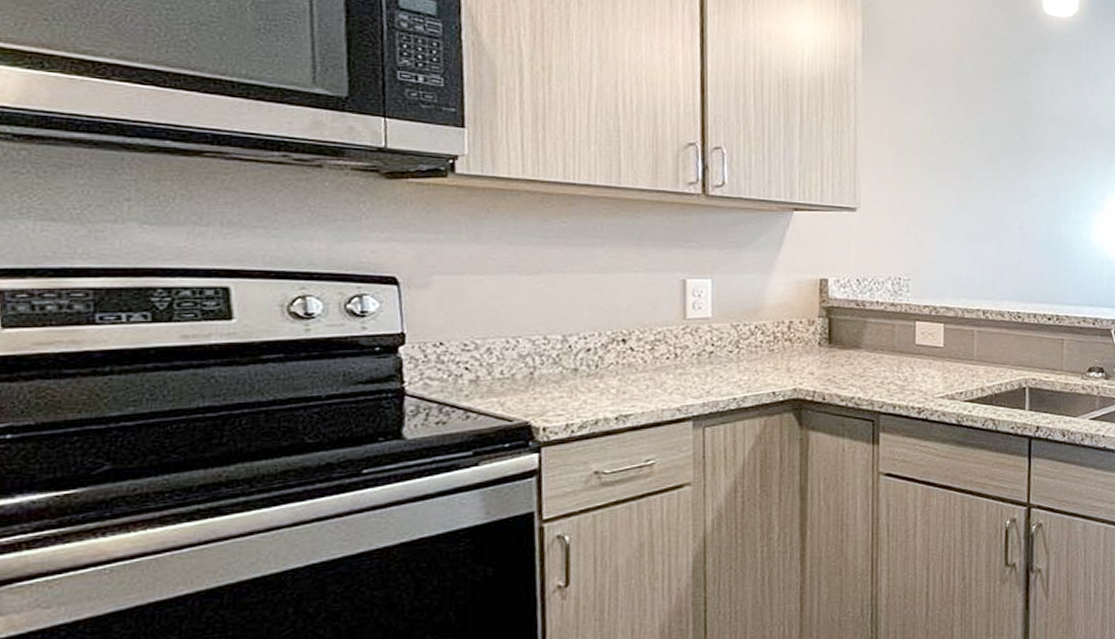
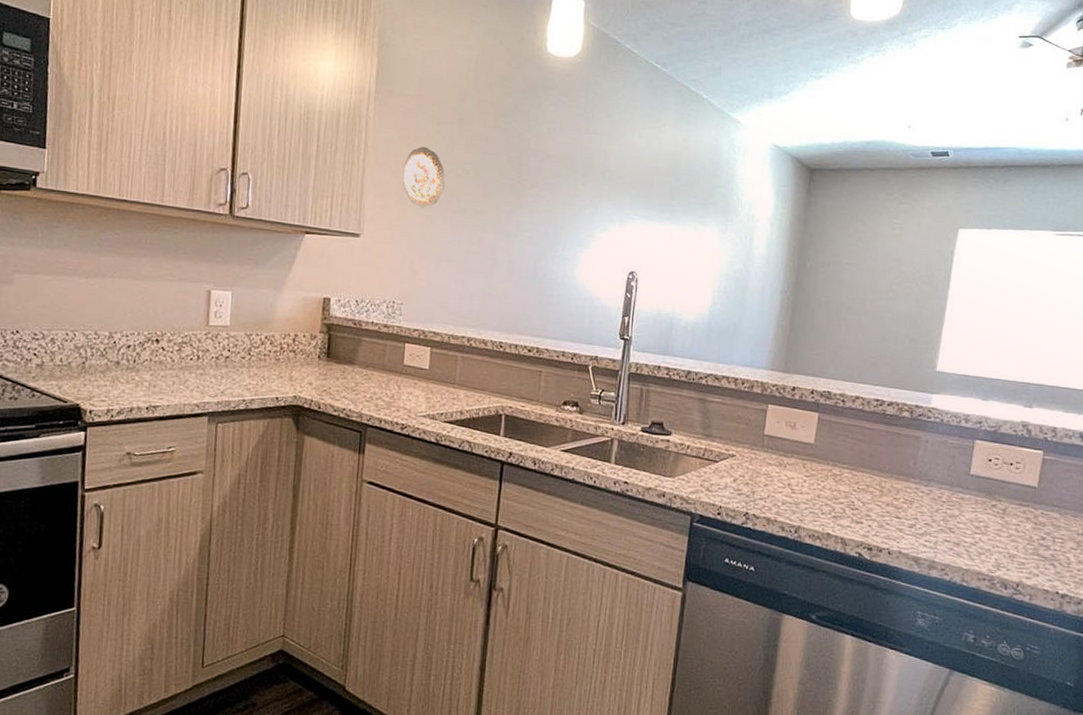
decorative plate: none [898,112,946,178] -> present [402,146,445,209]

